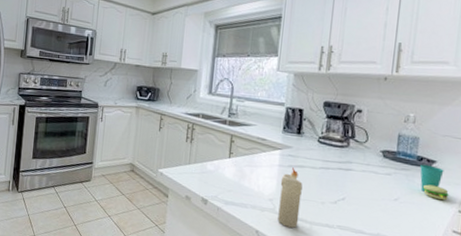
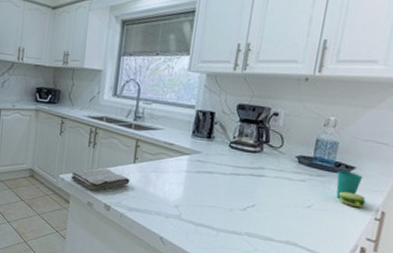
washcloth: none [169,162,226,185] -> present [71,168,130,191]
candle: present [277,167,303,228] -> none [183,173,211,235]

